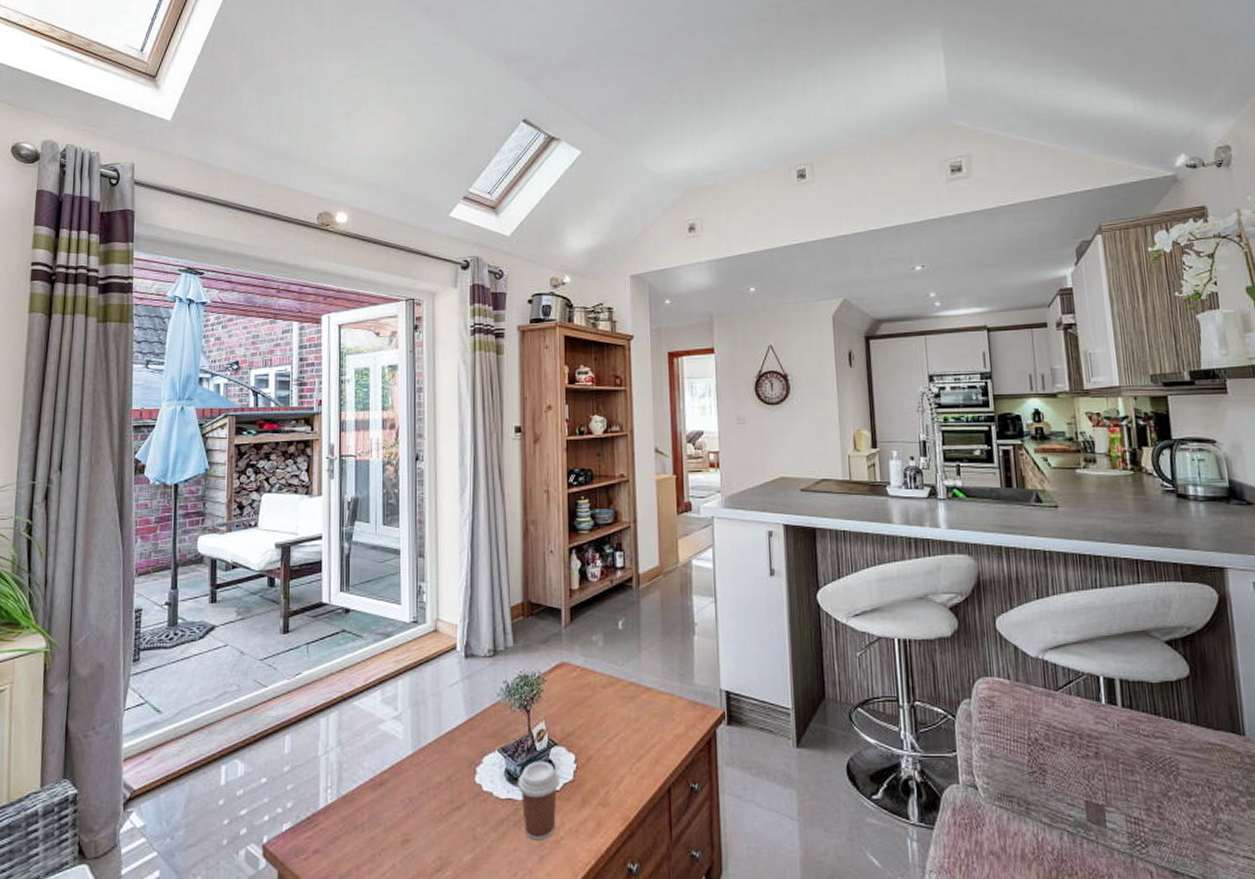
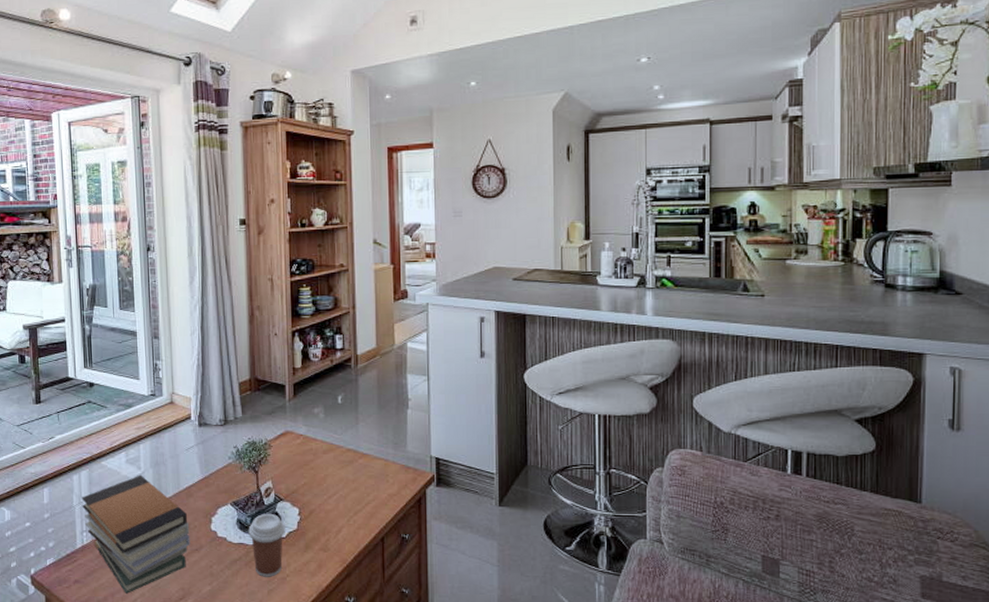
book stack: none [328,716,451,865] -> present [82,474,190,594]

